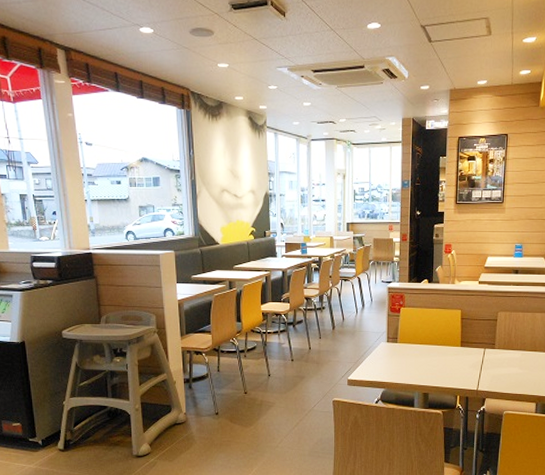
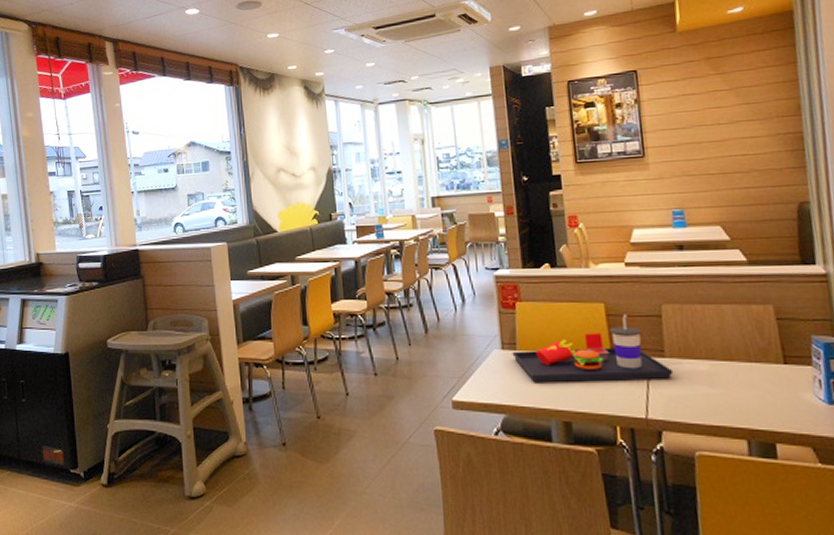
food tray: none [394,318,499,367] -> present [512,314,674,383]

